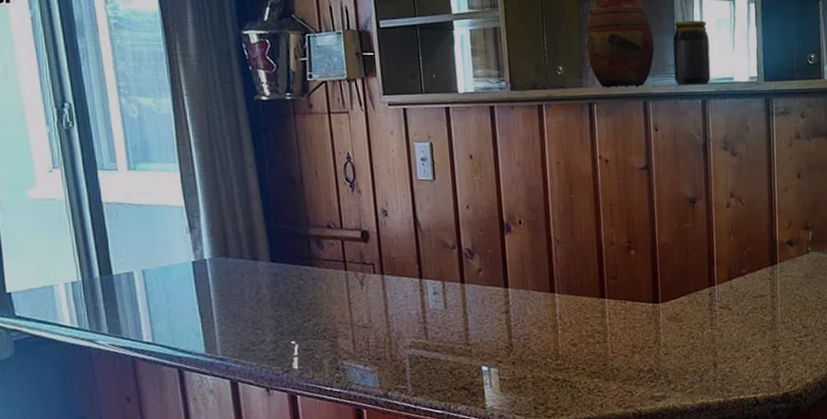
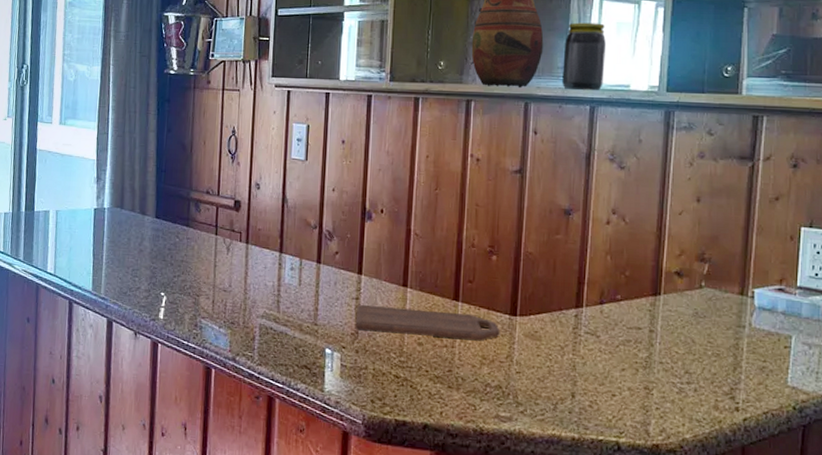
cutting board: none [508,308,646,342] -> present [356,305,500,341]

